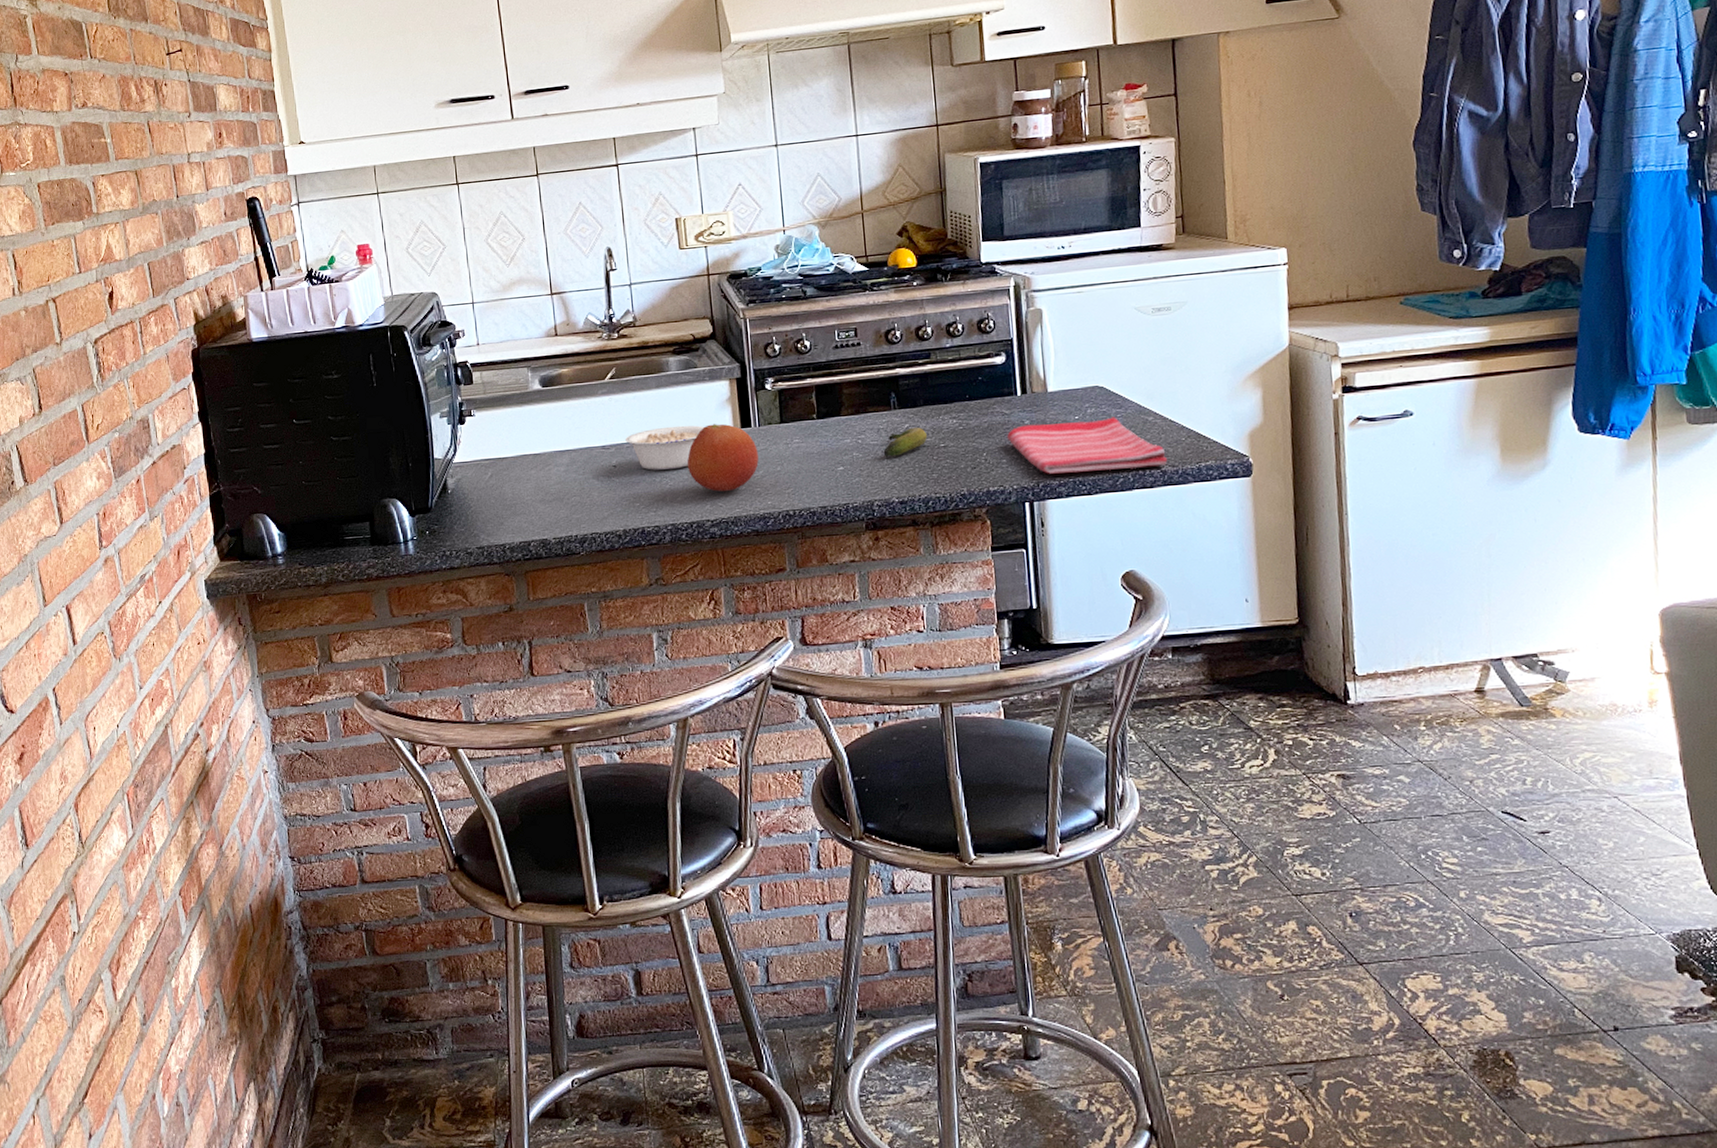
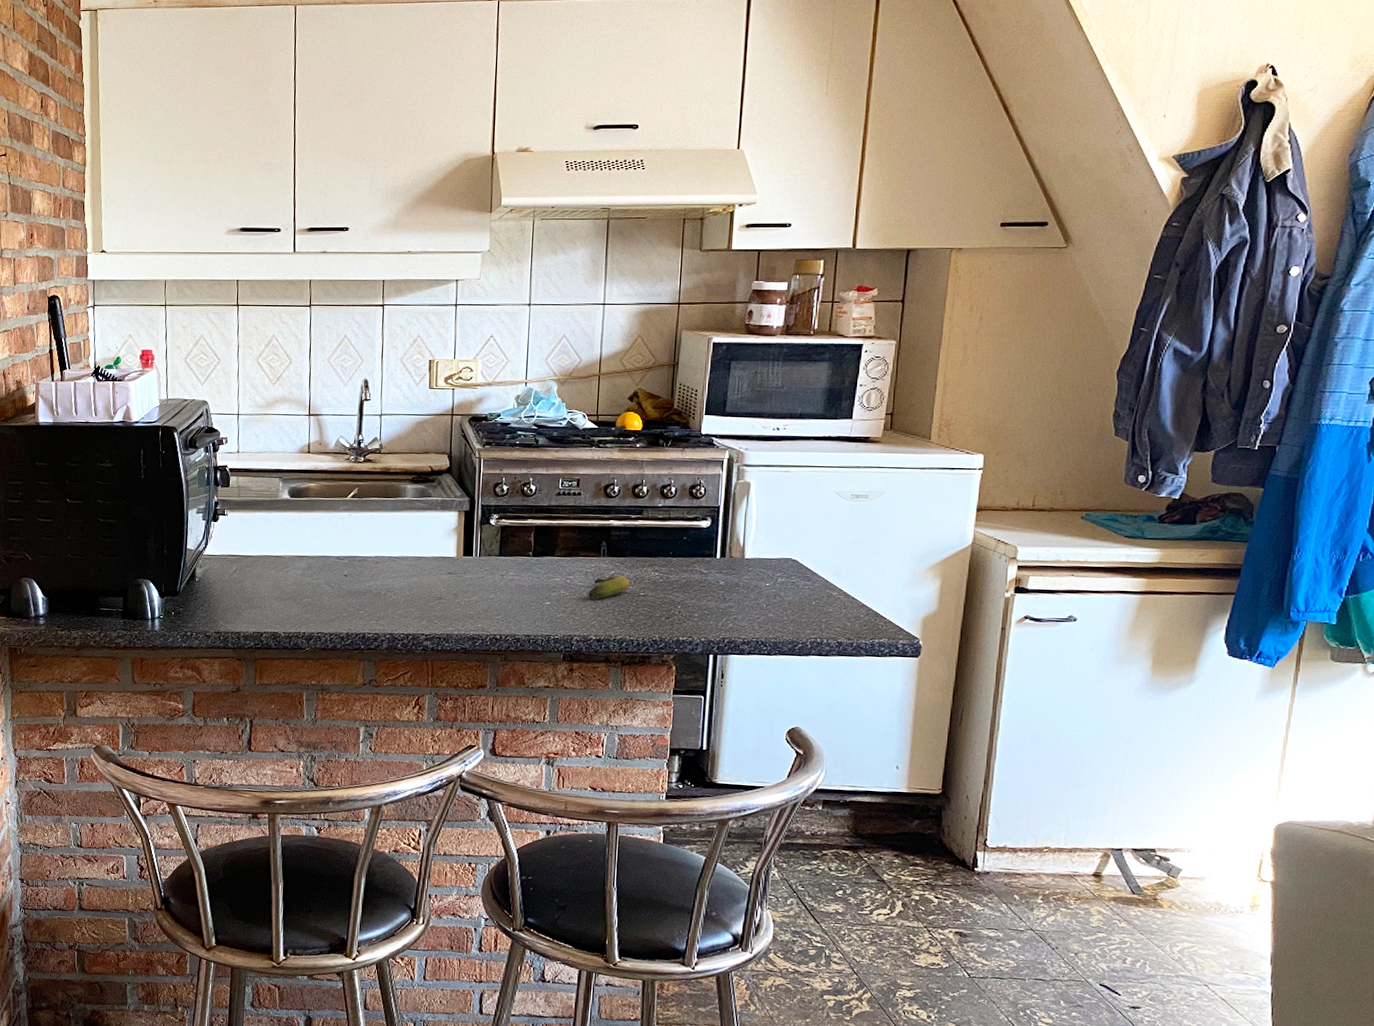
legume: present [625,425,705,470] -> none [358,546,431,585]
fruit: present [687,424,759,492] -> none [410,549,475,611]
dish towel: present [1007,417,1168,474] -> none [702,585,845,638]

